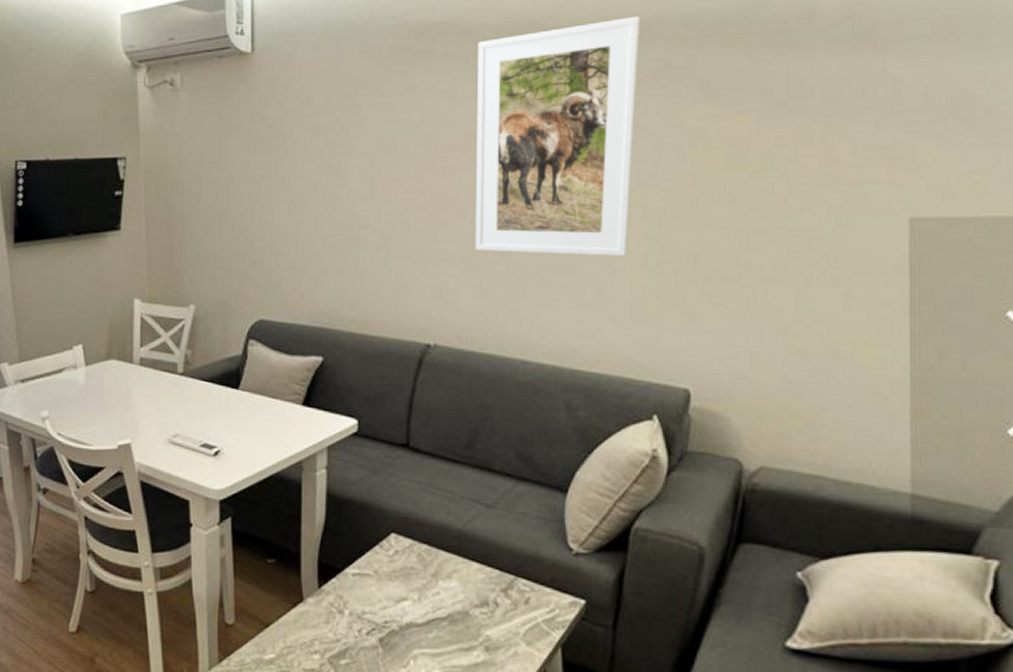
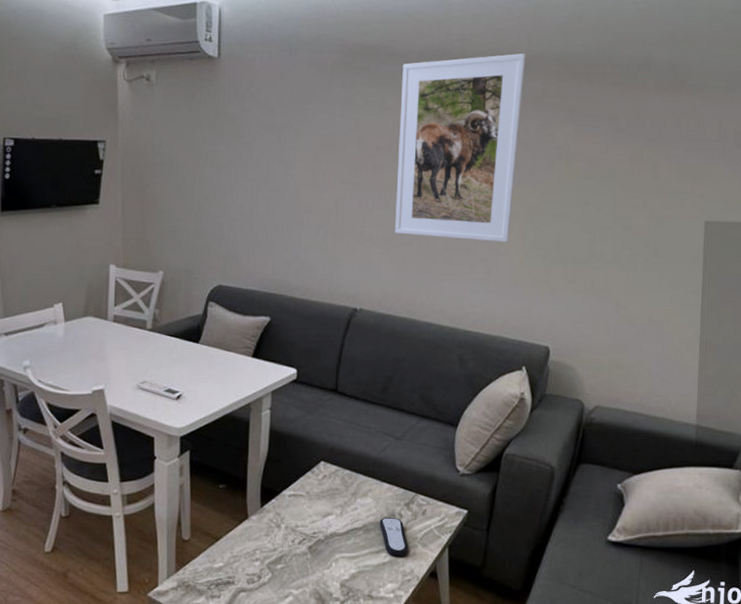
remote control: none [469,606,508,656] -> present [379,517,409,557]

